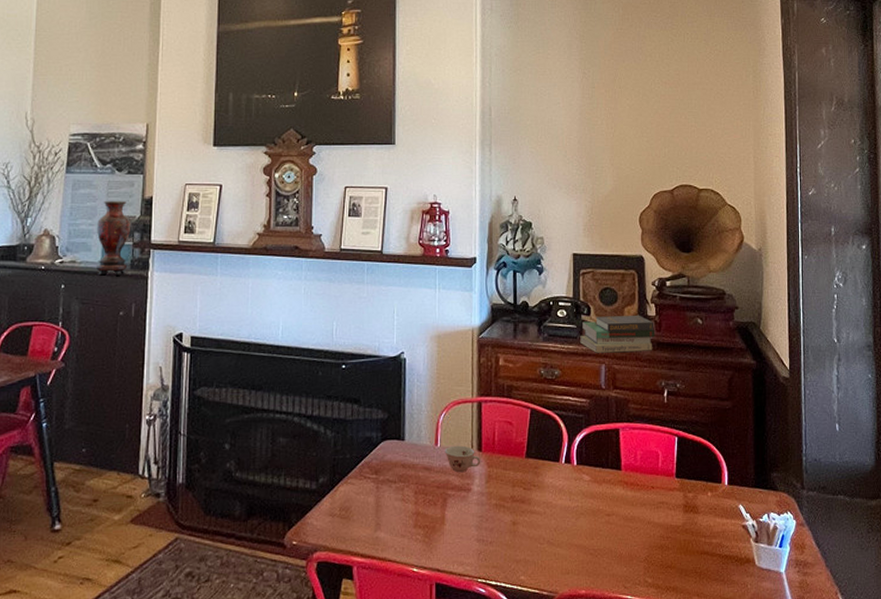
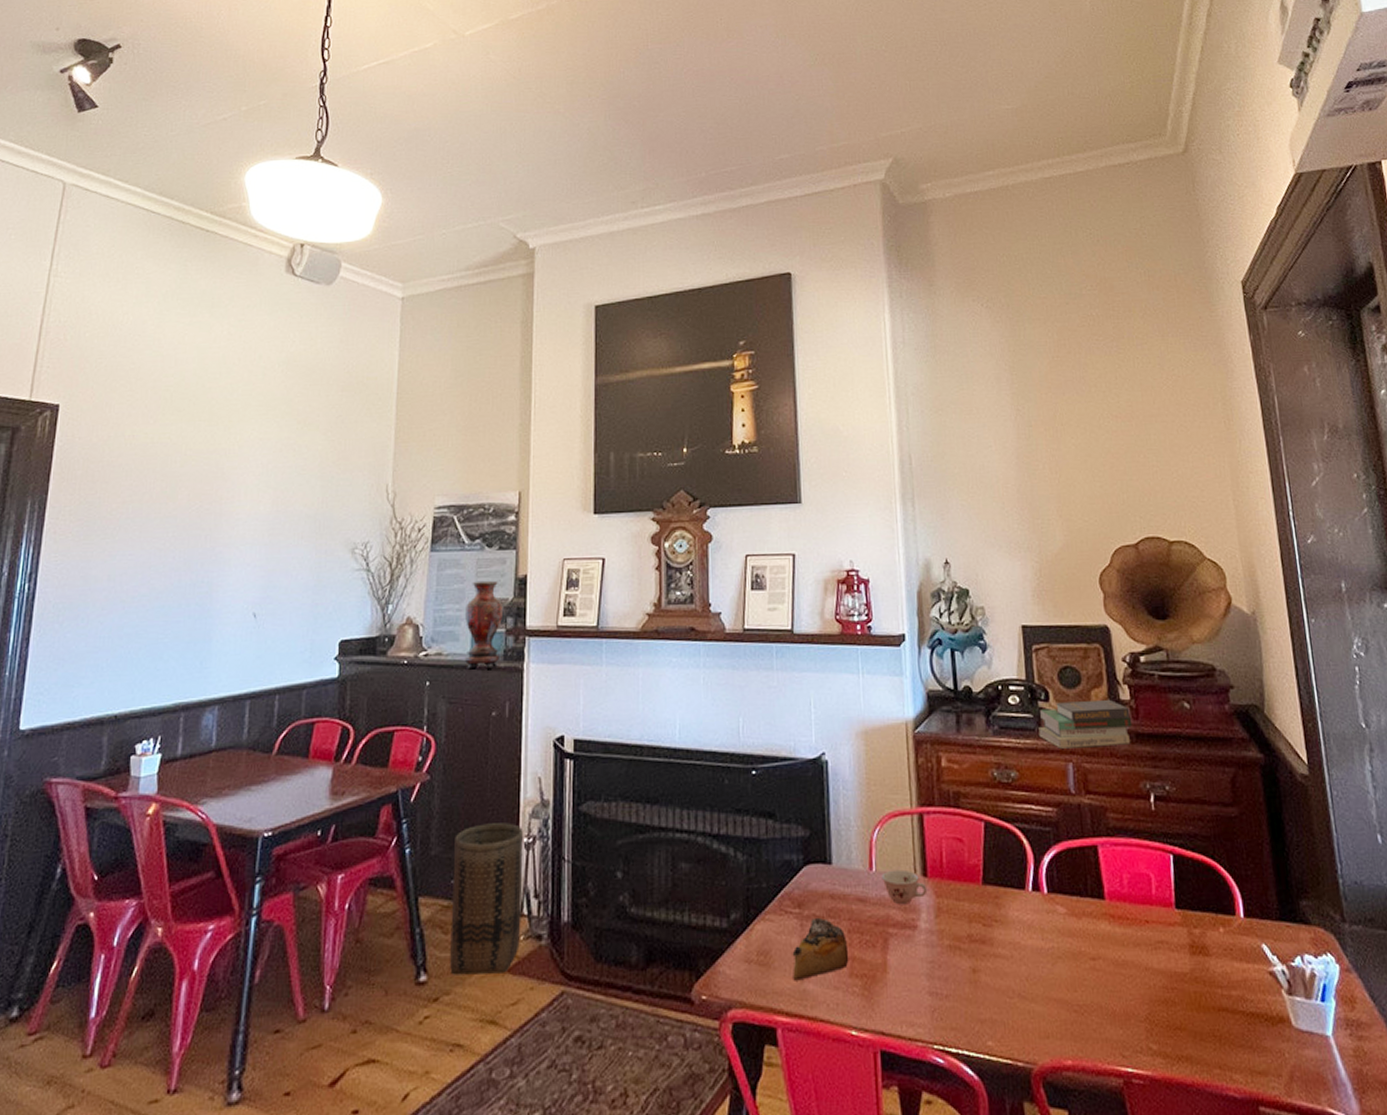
basket: none [81,403,145,524] -> present [450,823,523,975]
cake slice: none [368,481,415,530] -> present [792,917,849,981]

